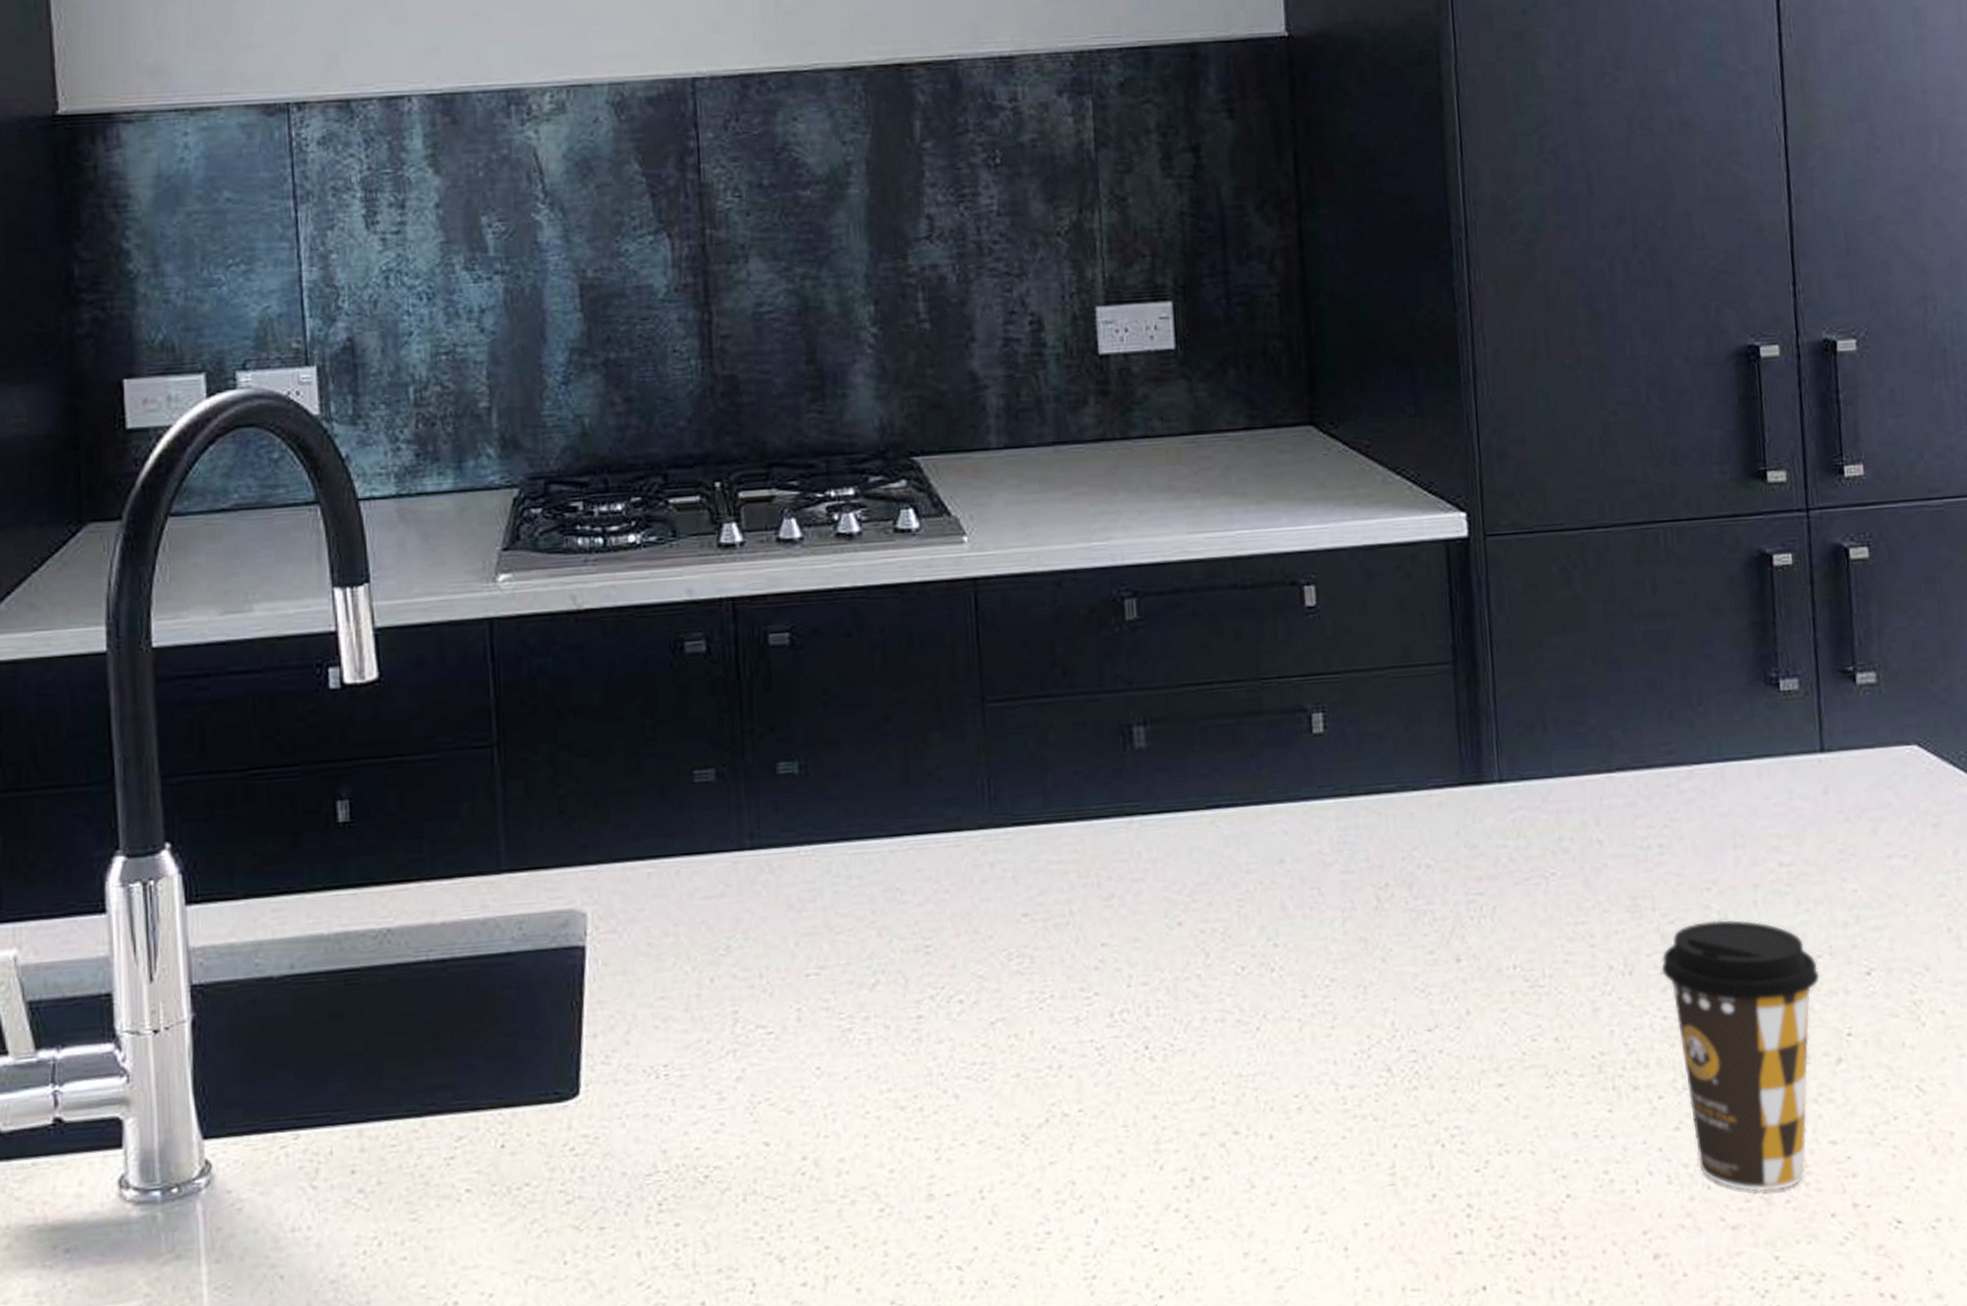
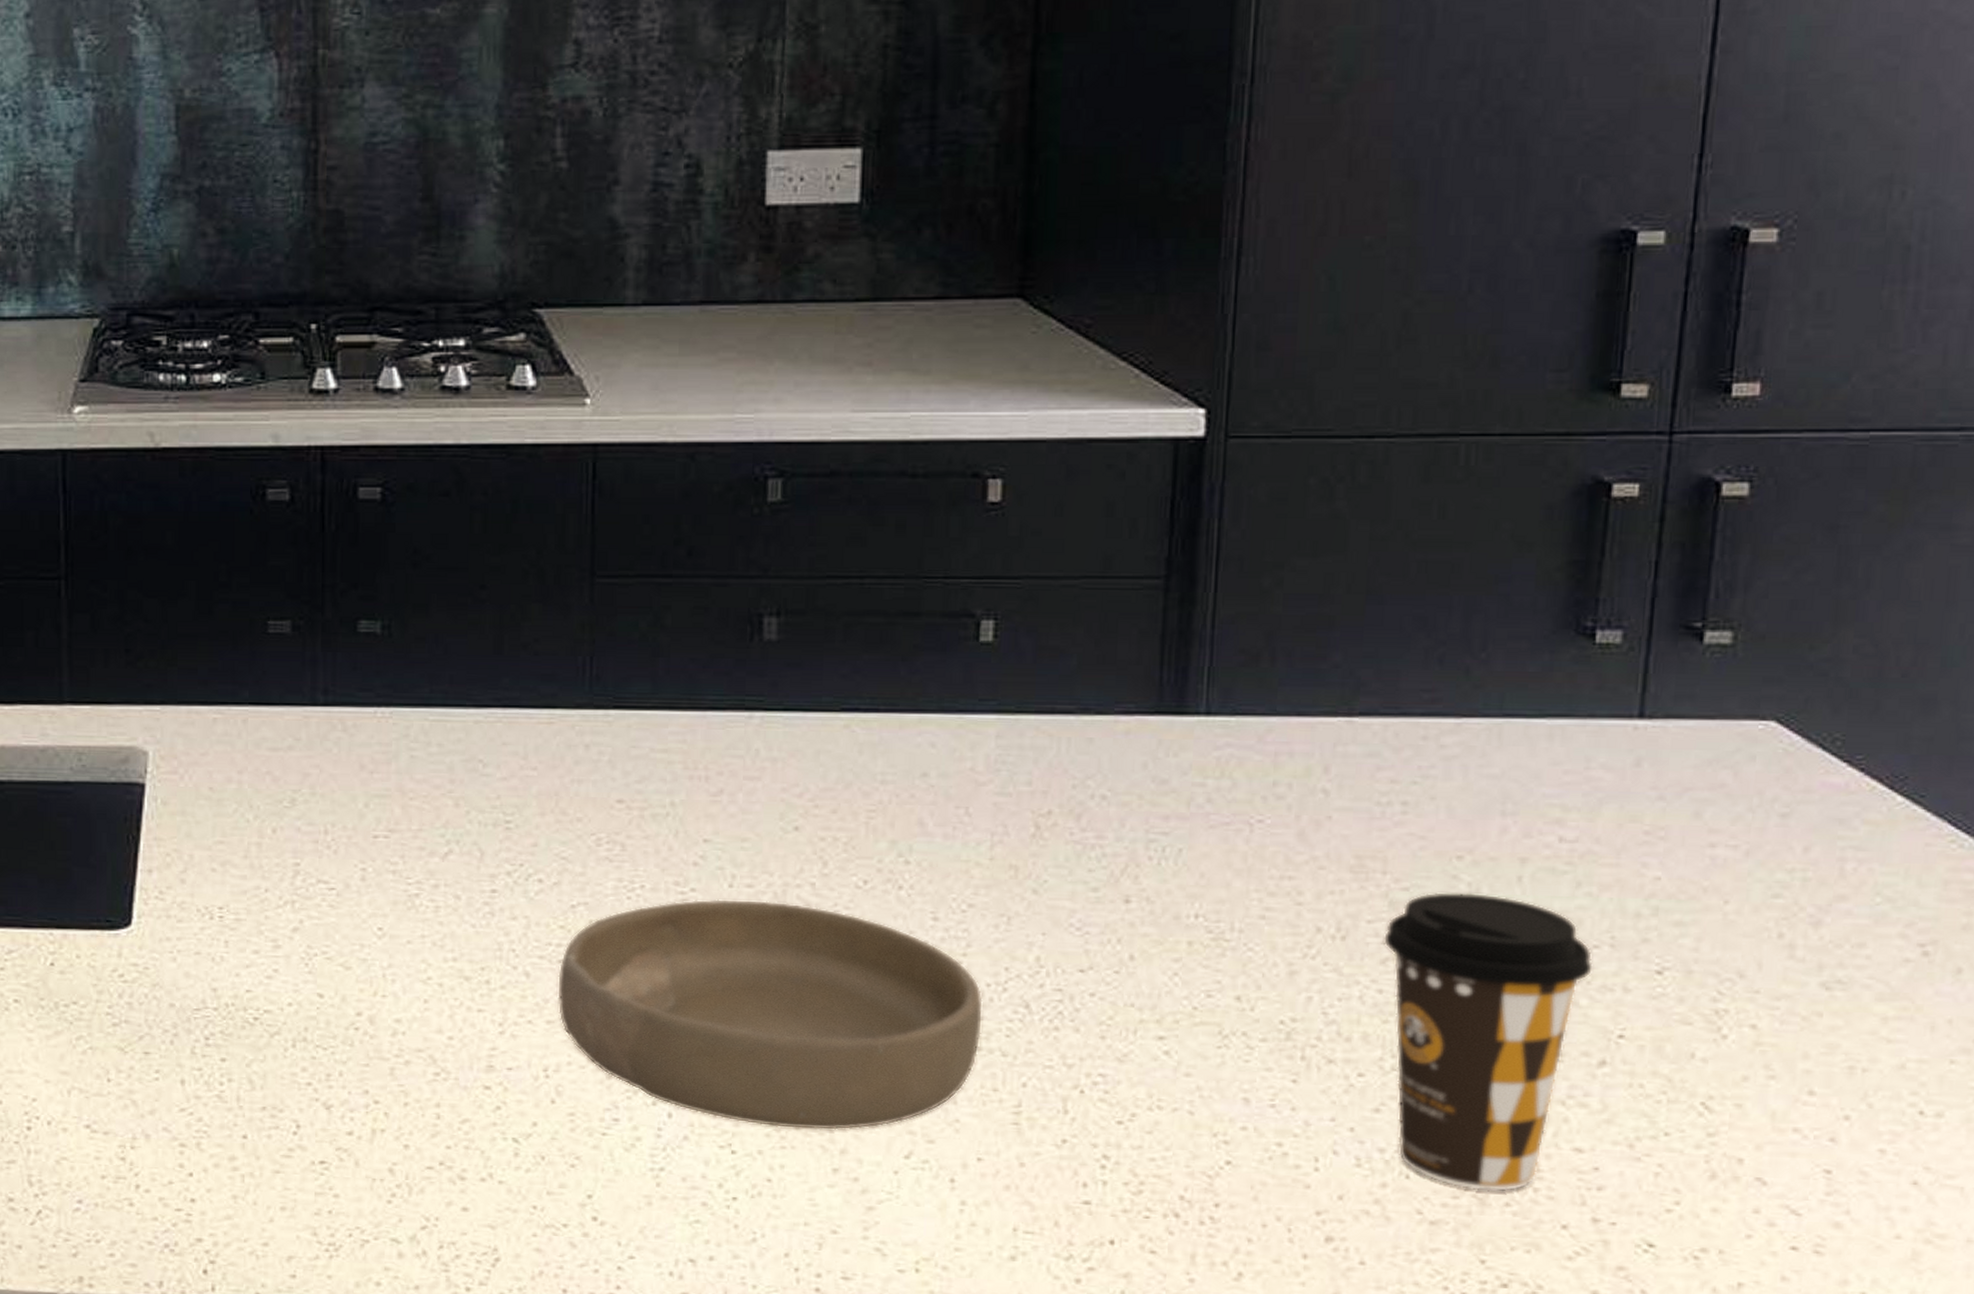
bowl: none [984,996,1355,1219] -> present [557,899,983,1130]

